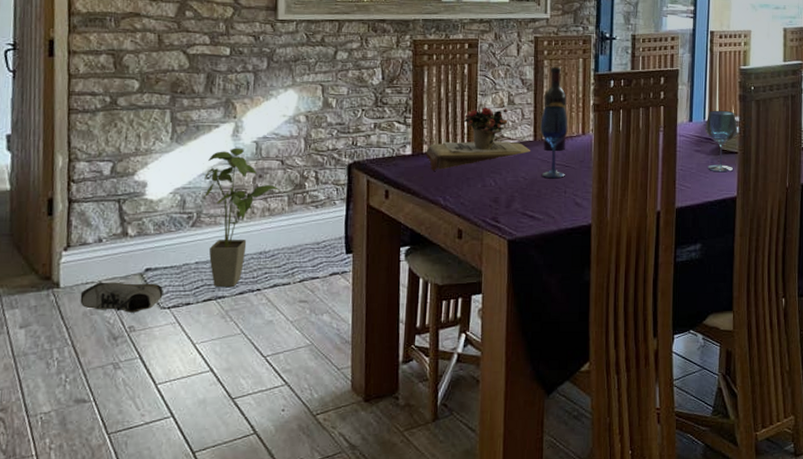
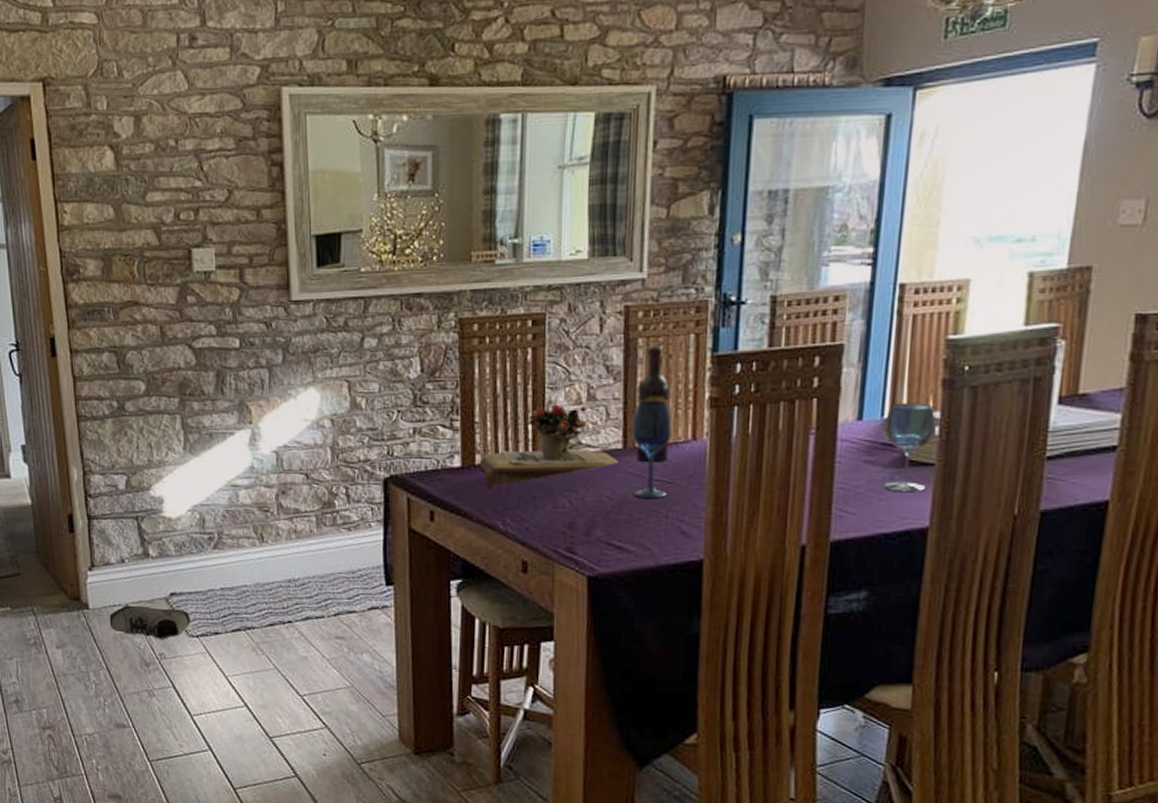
house plant: present [202,147,282,287] -> none [222,459,309,617]

